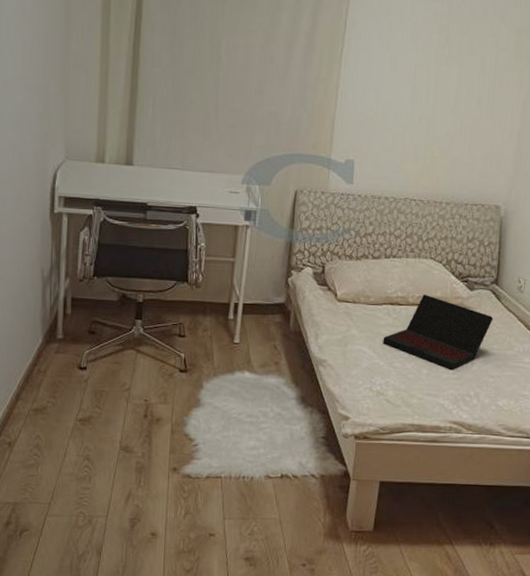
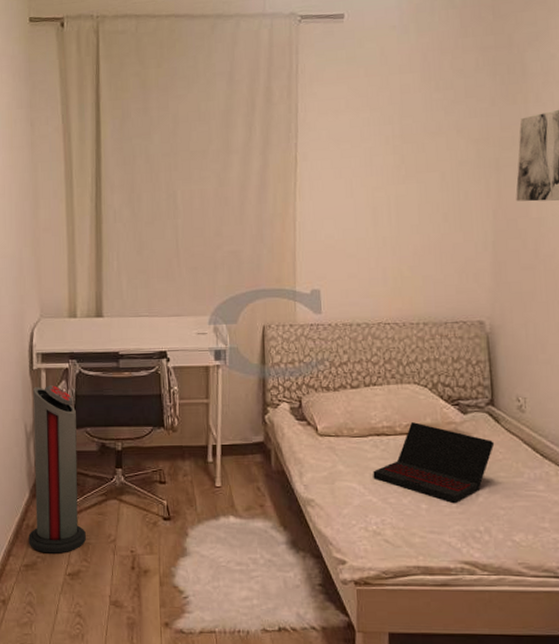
air purifier: none [39,231,100,400] -> present [28,385,86,554]

